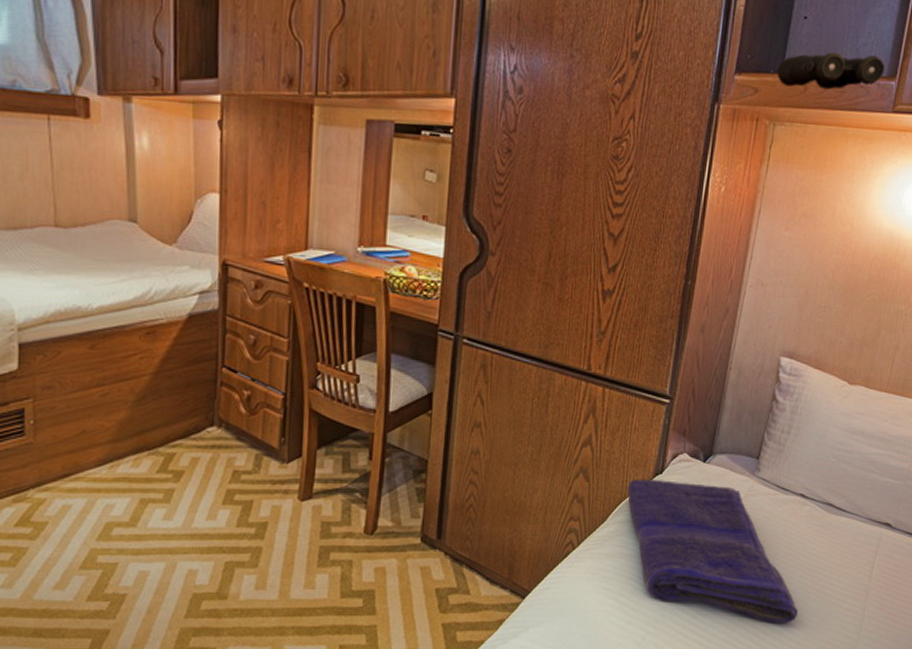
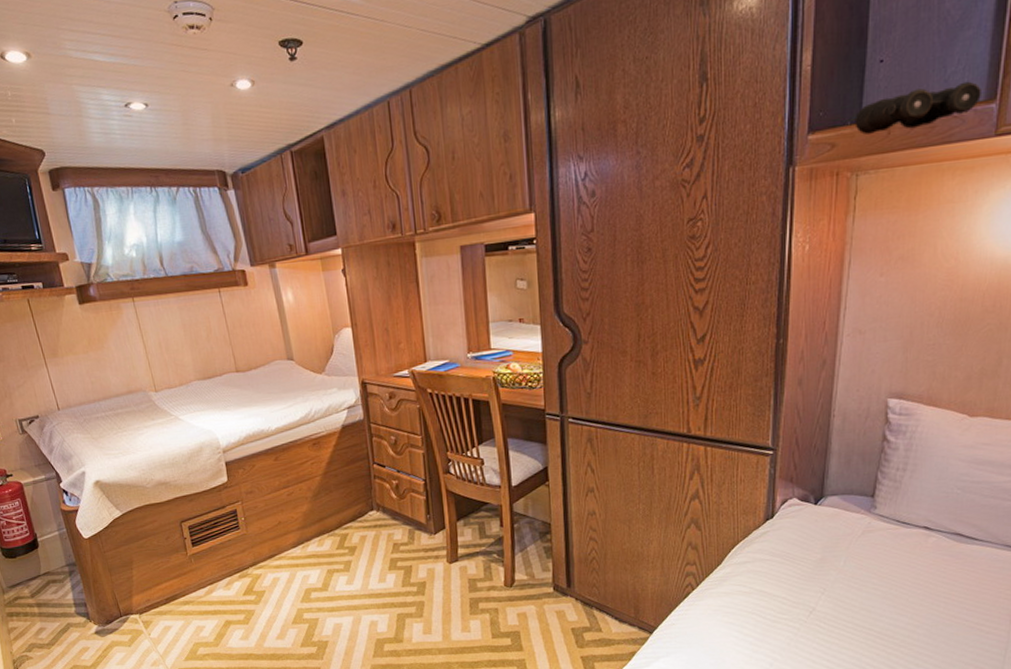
towel: present [626,479,798,625] -> none [739,523,932,649]

